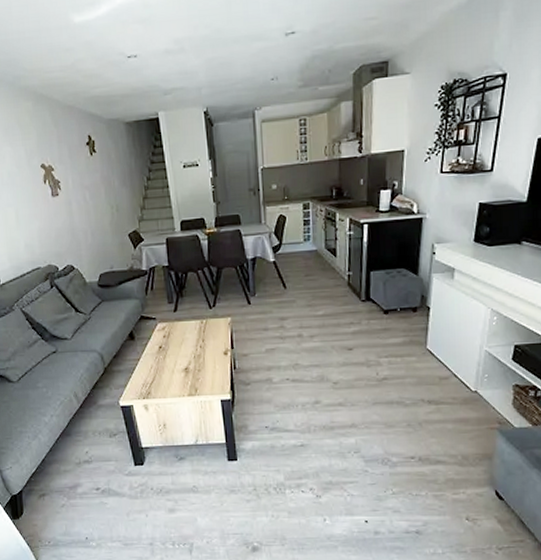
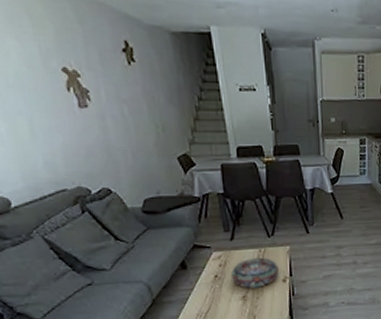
decorative bowl: none [174,329,220,360] -> present [231,257,279,288]

